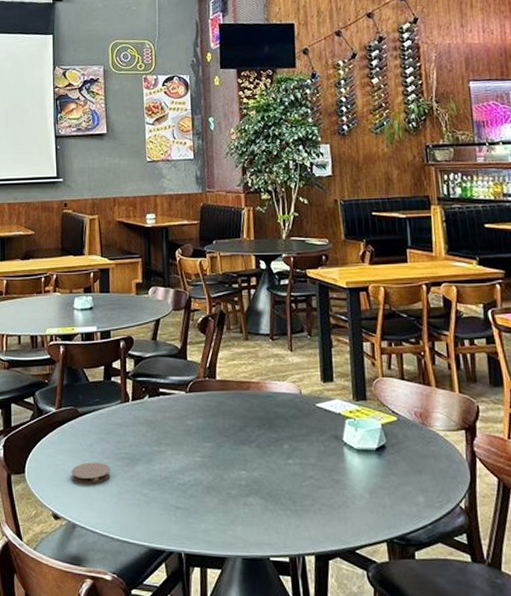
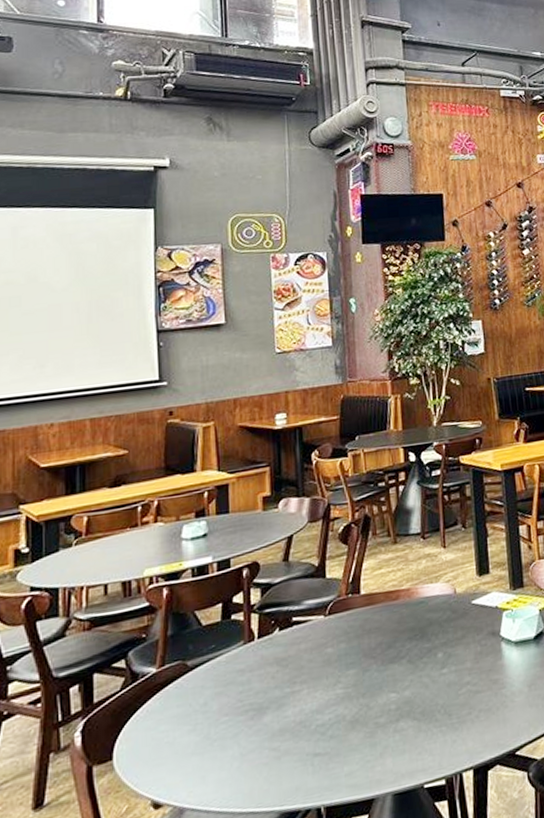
coaster: present [71,462,111,485] -> none [178,722,231,756]

